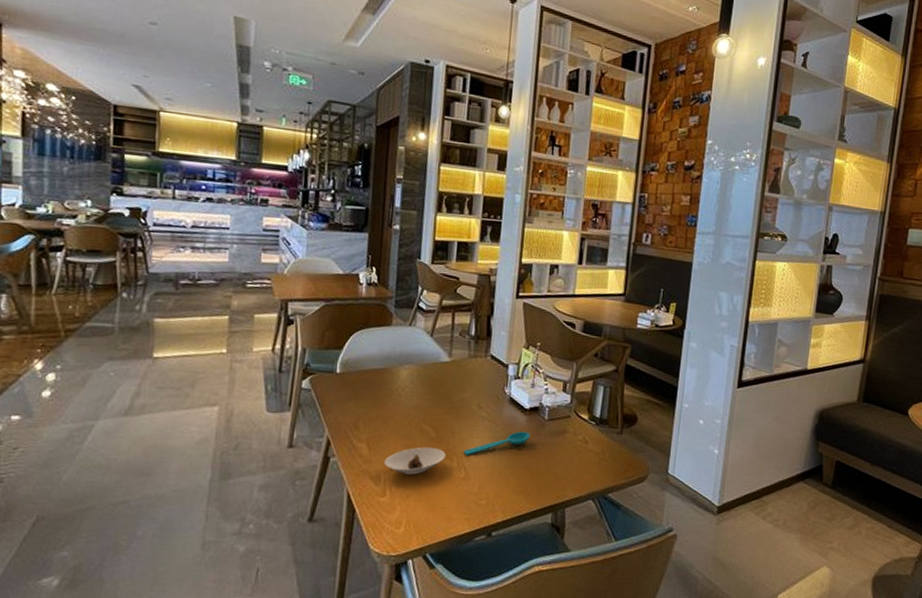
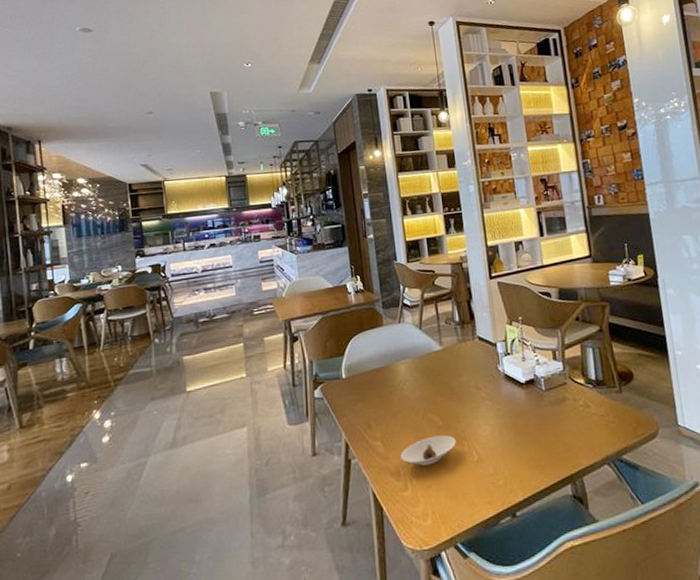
spoon: present [463,432,531,455] -> none [471,406,532,438]

